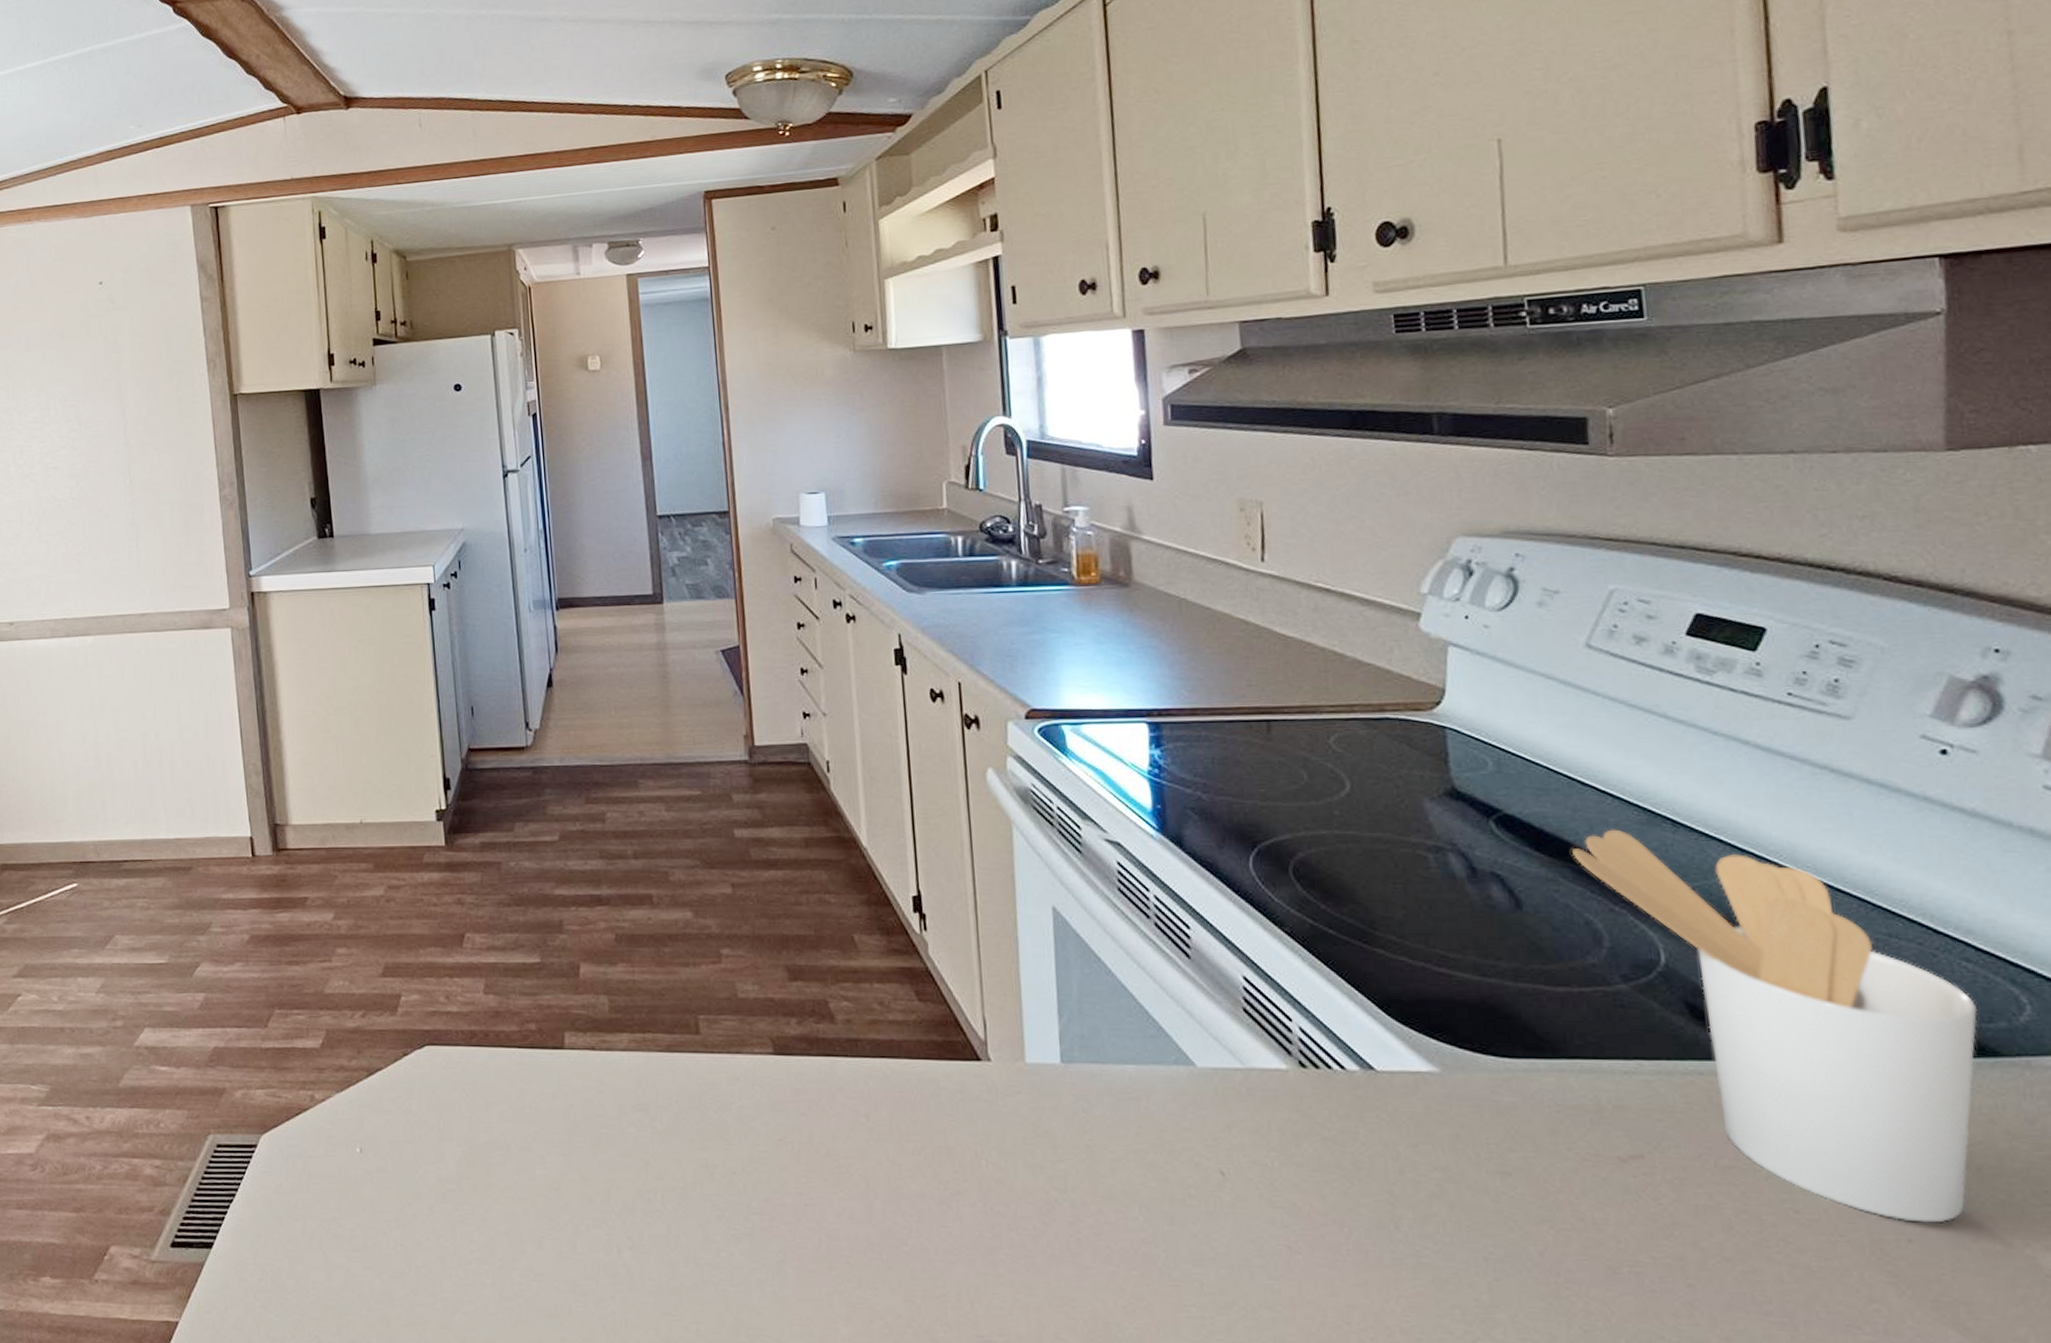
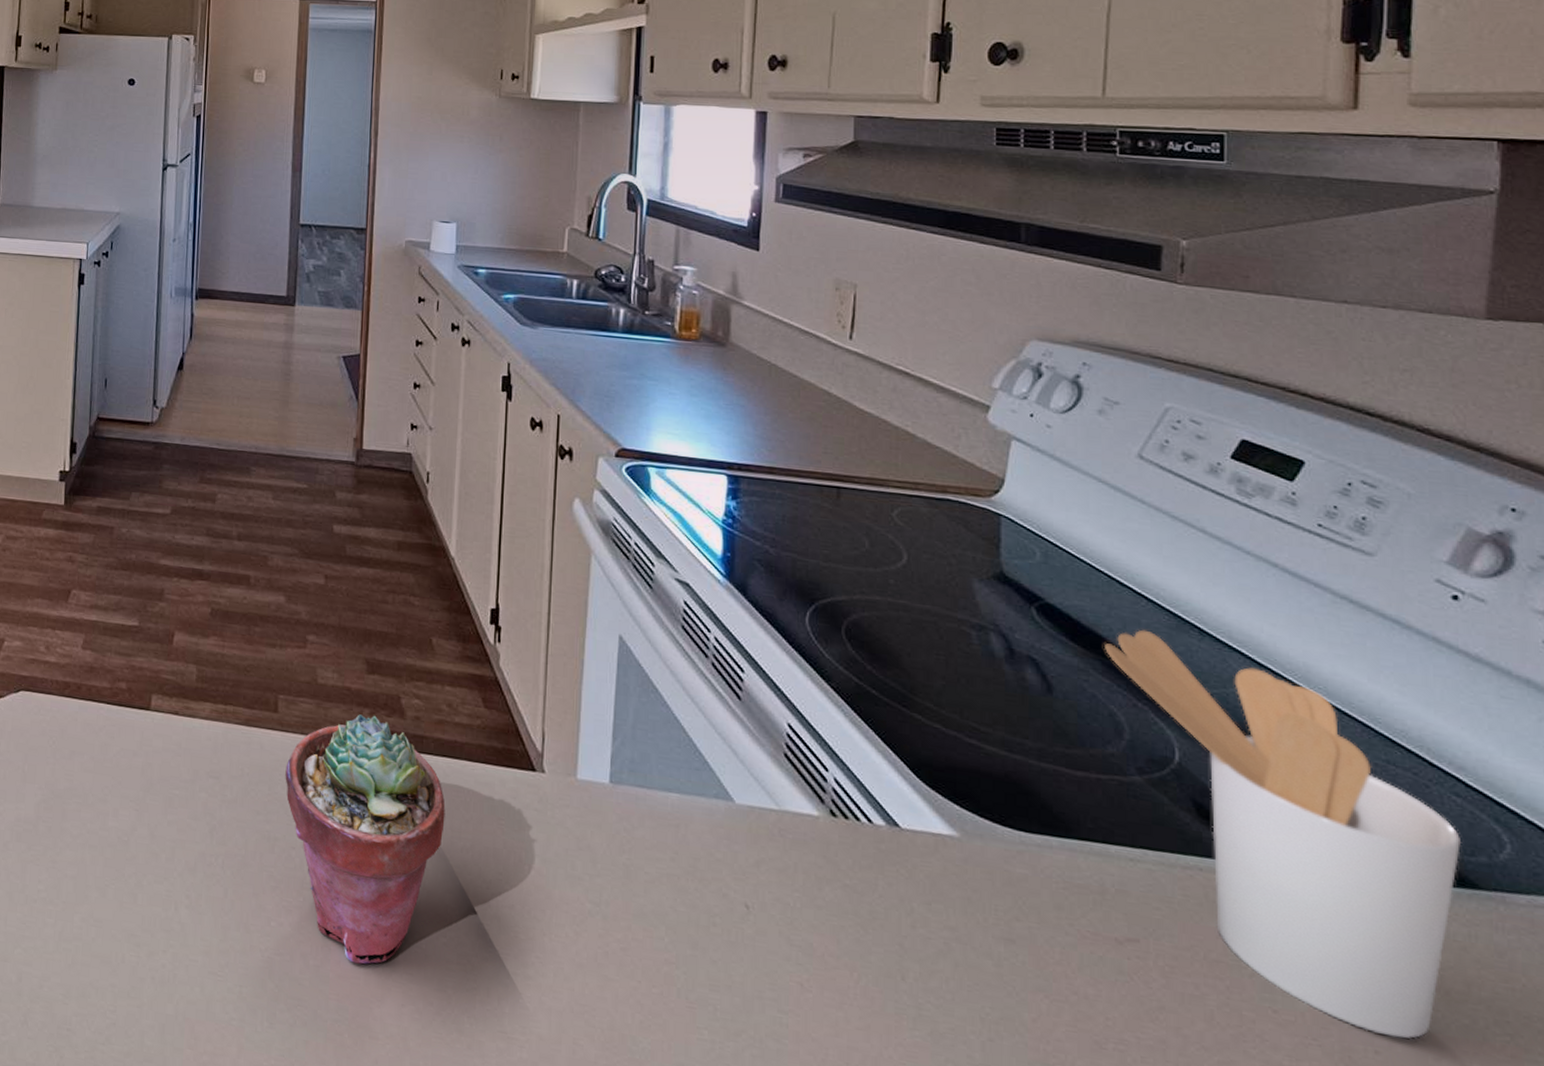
potted succulent: none [715,1024,892,1285] -> present [285,714,446,965]

